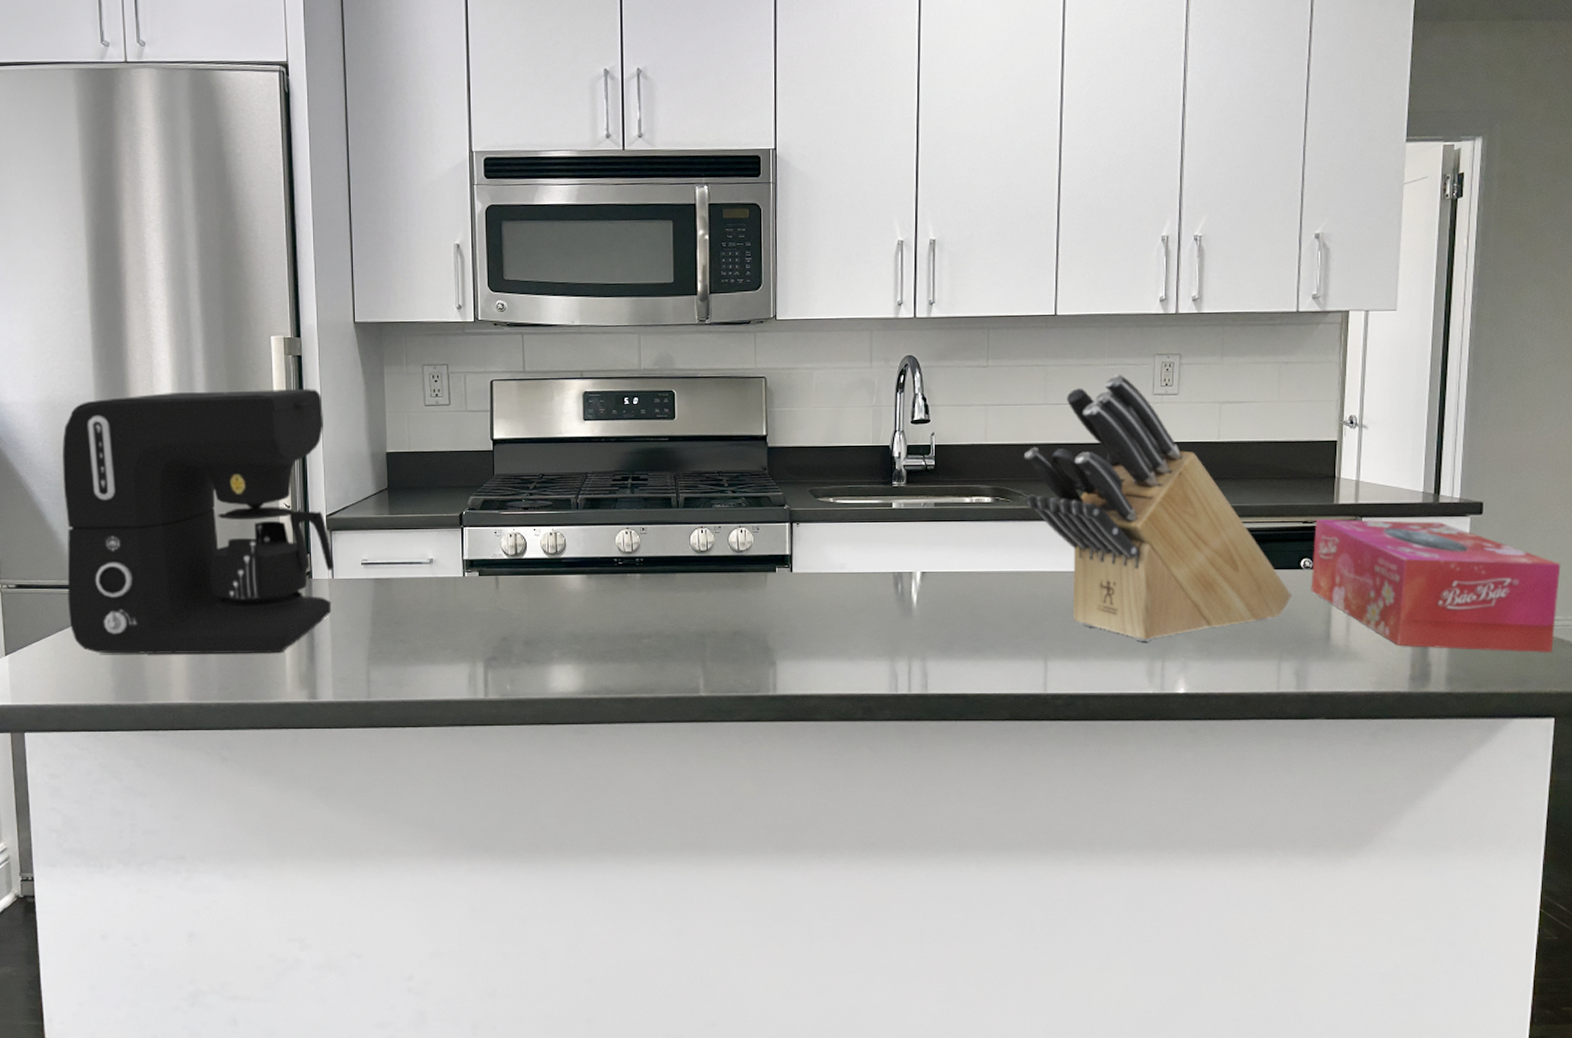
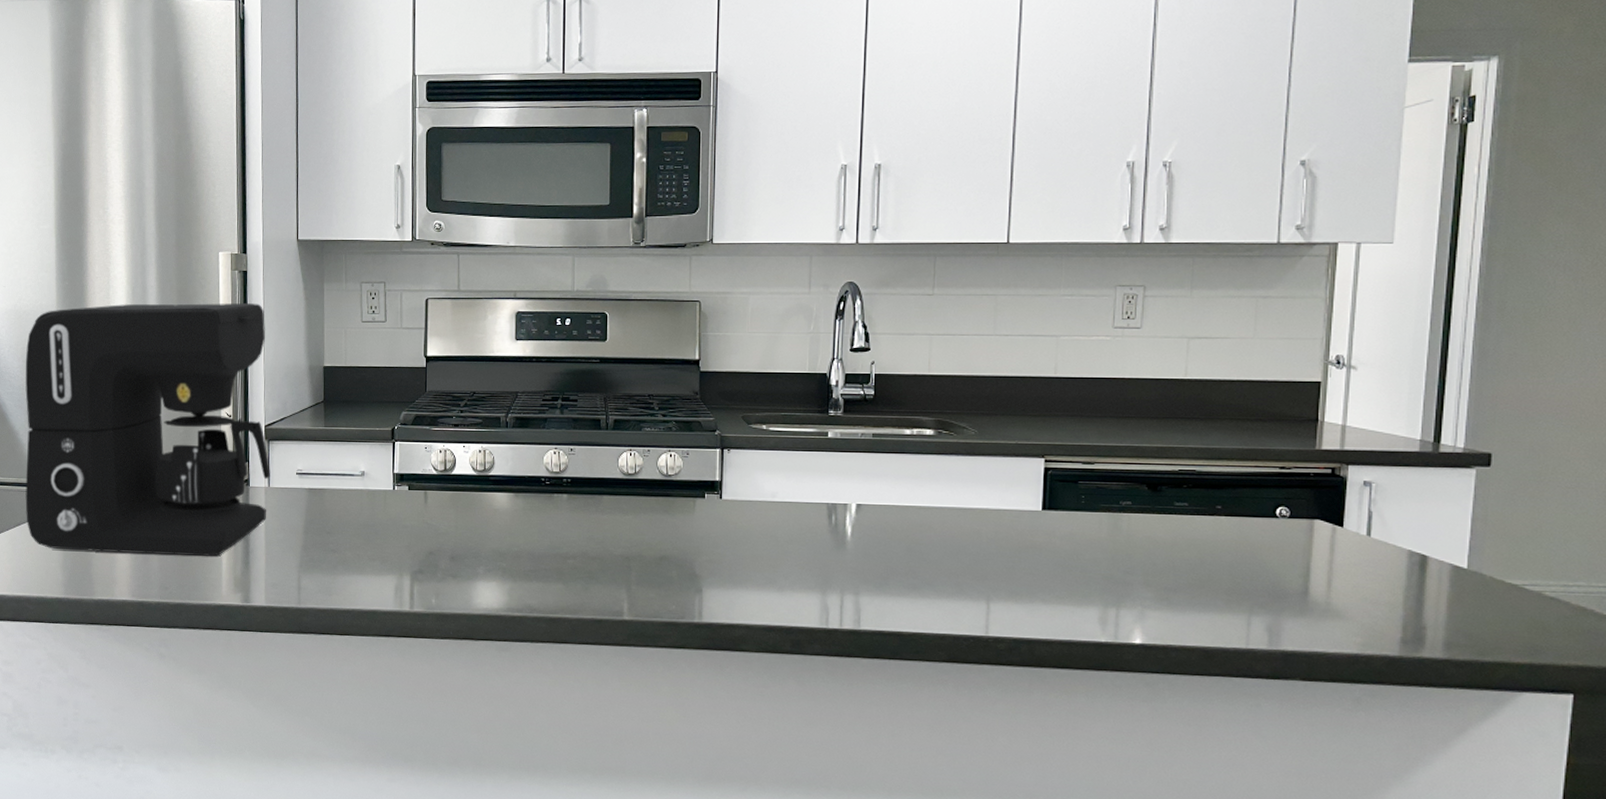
knife block: present [1023,374,1291,641] -> none [969,305,1265,587]
tissue box: present [1311,519,1561,653] -> none [1287,465,1585,622]

